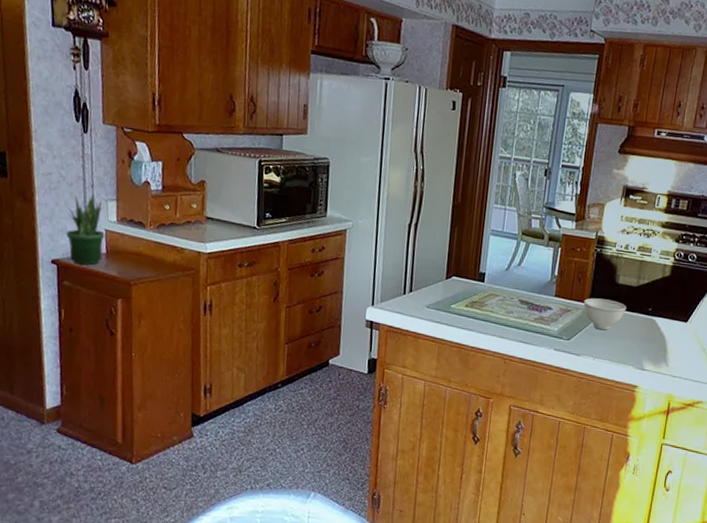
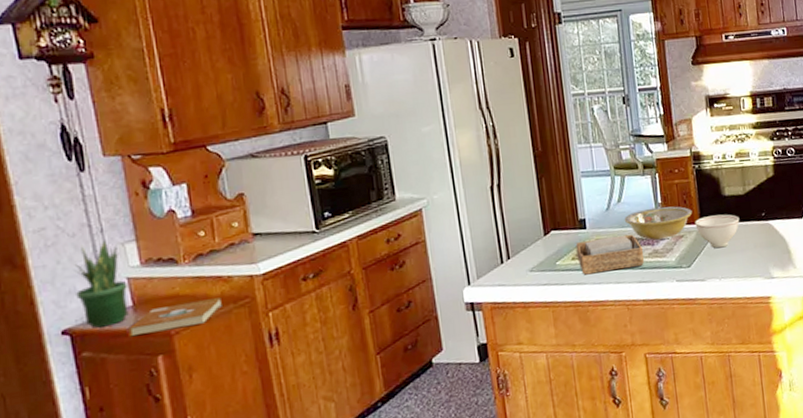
book: none [99,260,173,282] -> present [128,298,222,337]
napkin holder: none [470,293,530,328] -> present [575,234,644,275]
ceramic bowl: none [519,277,584,310] -> present [624,206,693,241]

